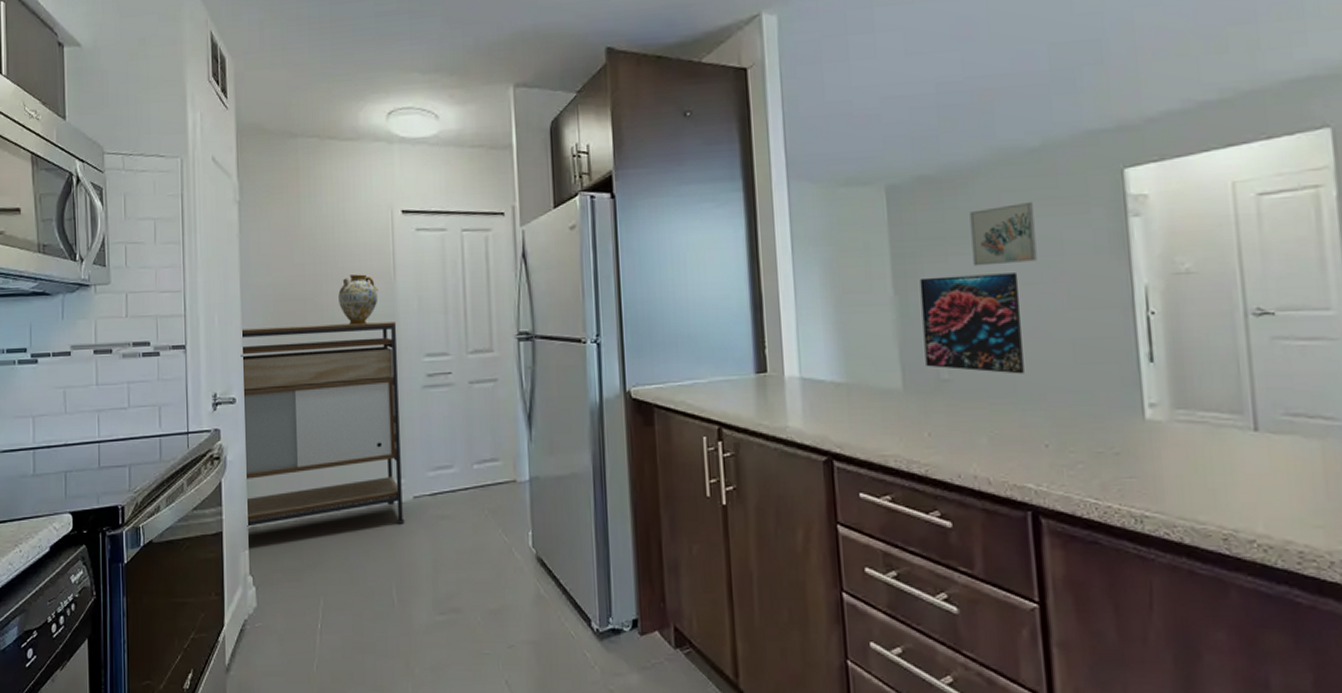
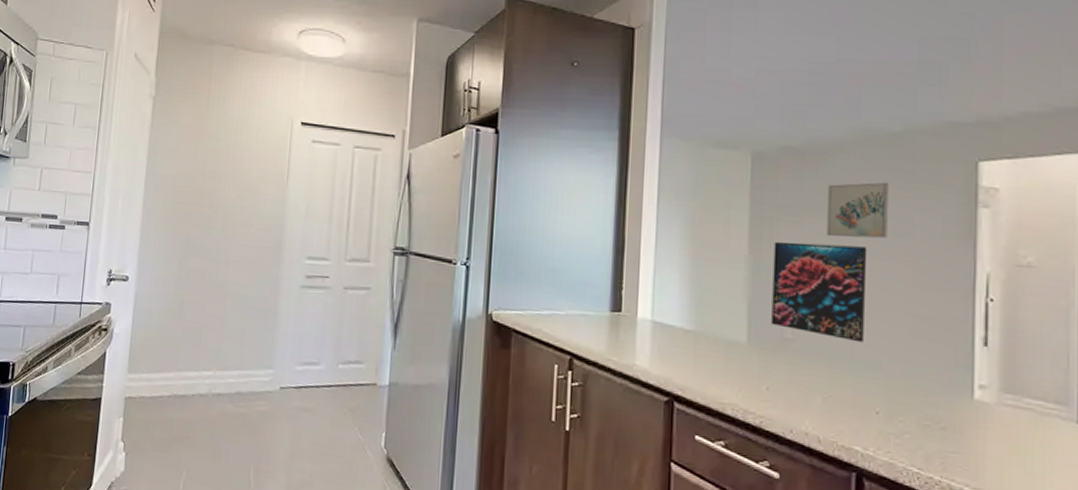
shelving unit: present [240,321,405,527] -> none [124,214,284,411]
ceramic jug: present [338,274,378,325] -> none [233,176,271,223]

